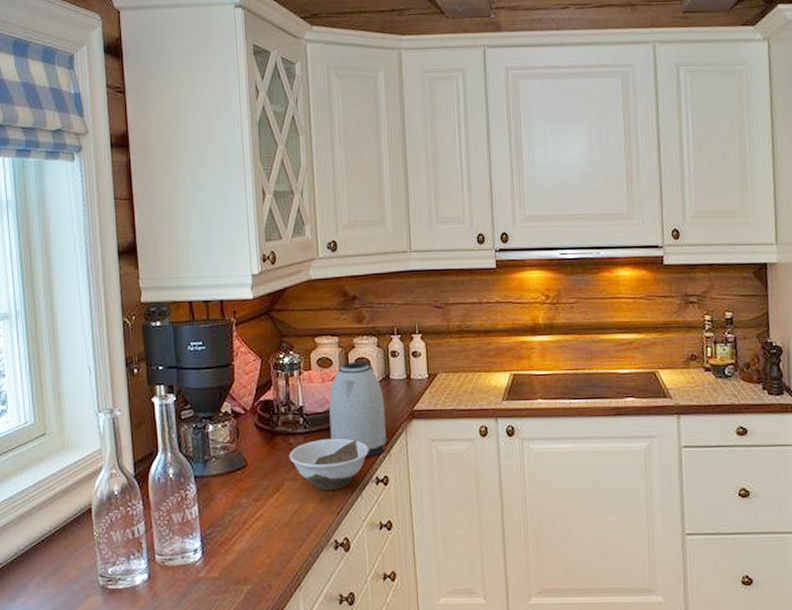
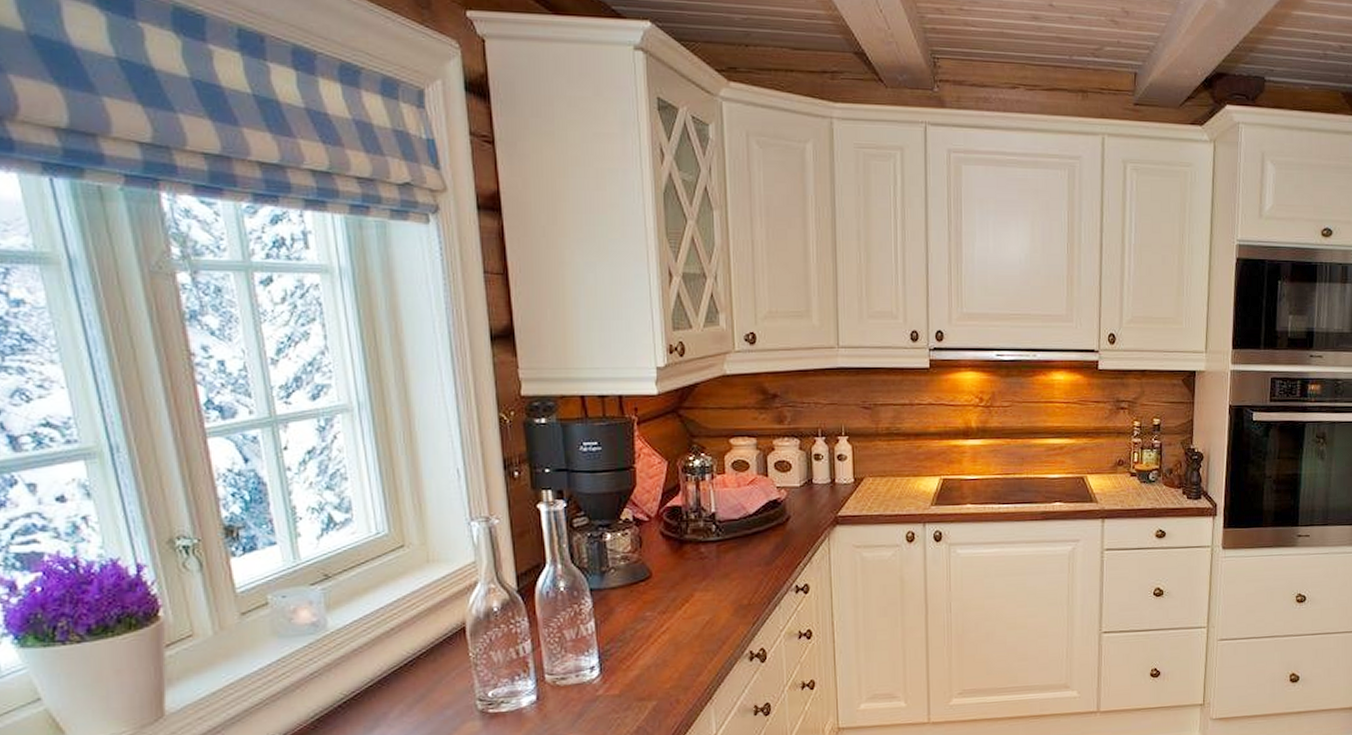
bowl: present [289,438,369,490] -> none [699,545,789,601]
kettle: present [329,360,387,458] -> none [745,463,809,567]

